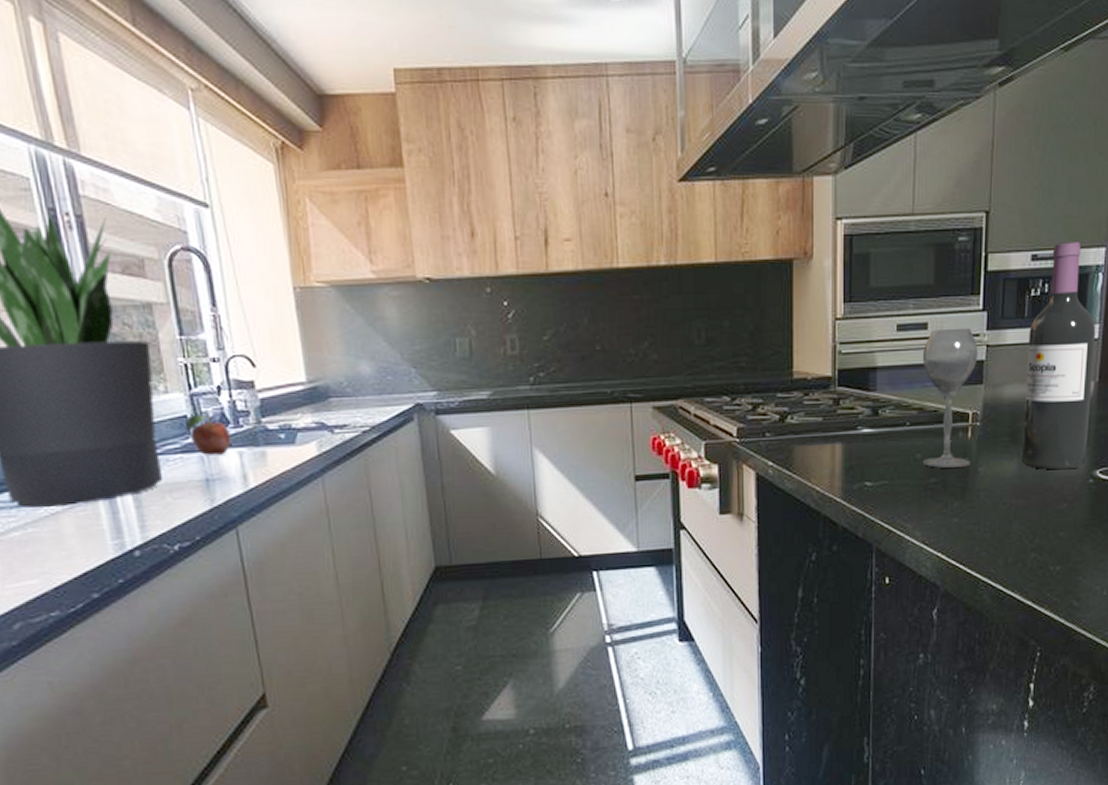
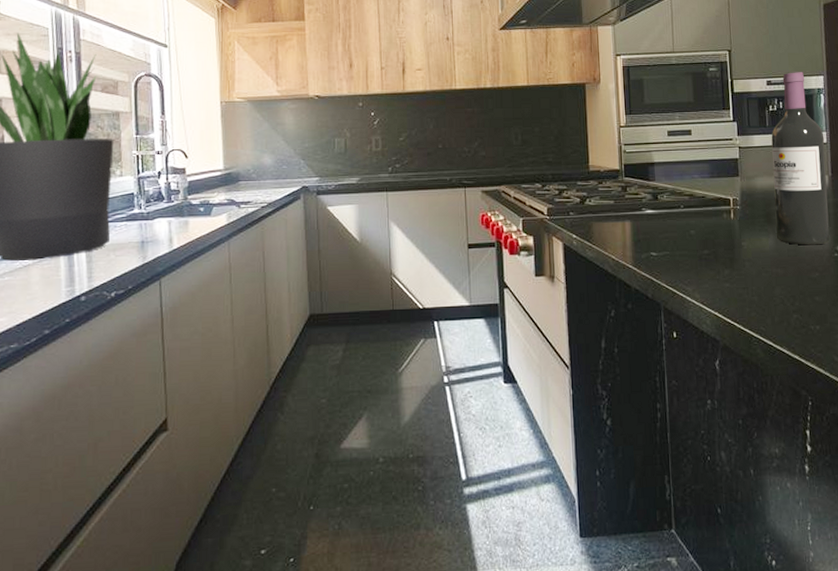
fruit: present [186,414,232,455] -> none [132,192,164,223]
wineglass: present [922,328,978,469] -> none [689,134,736,243]

